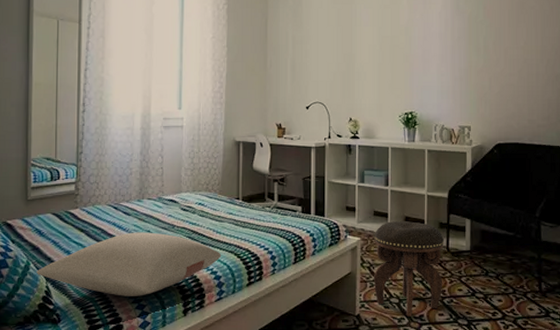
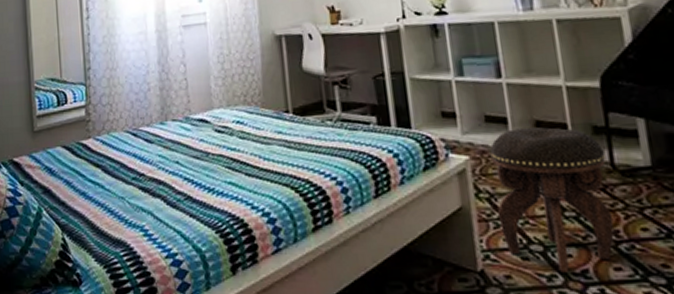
pillow: present [36,232,222,296] -> none [50,163,274,249]

